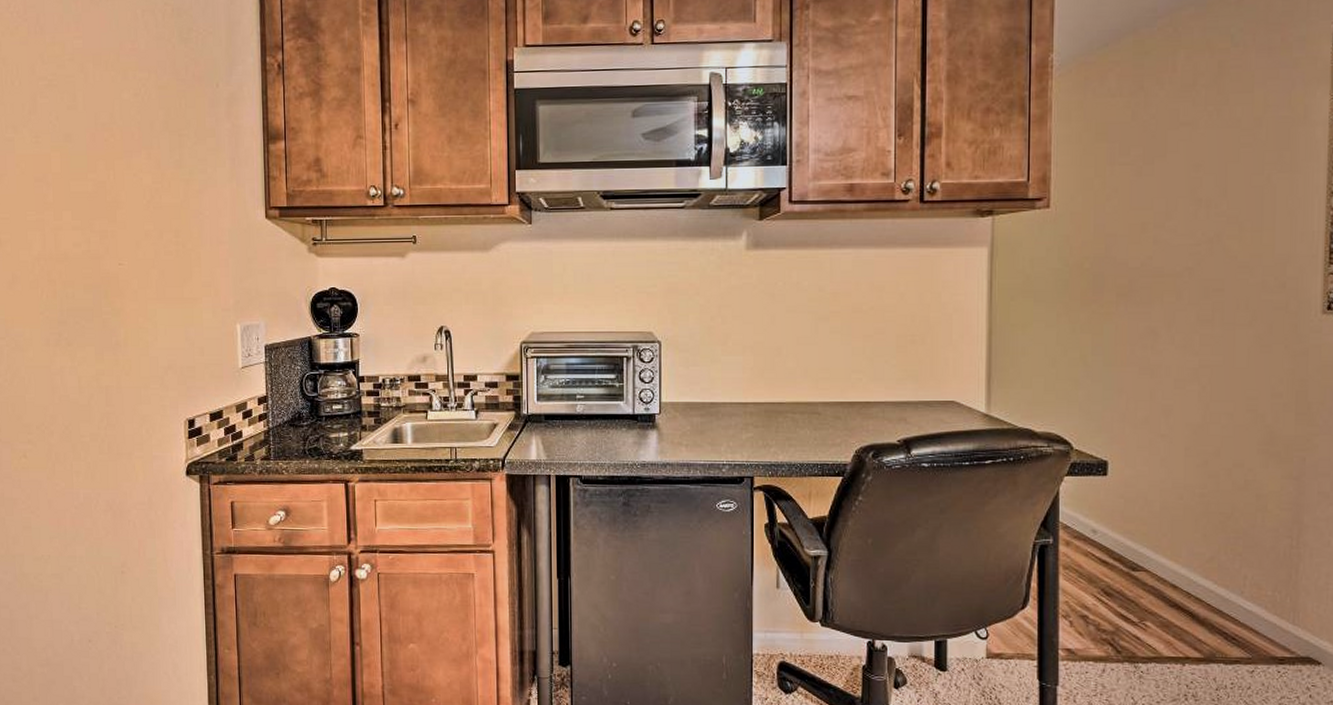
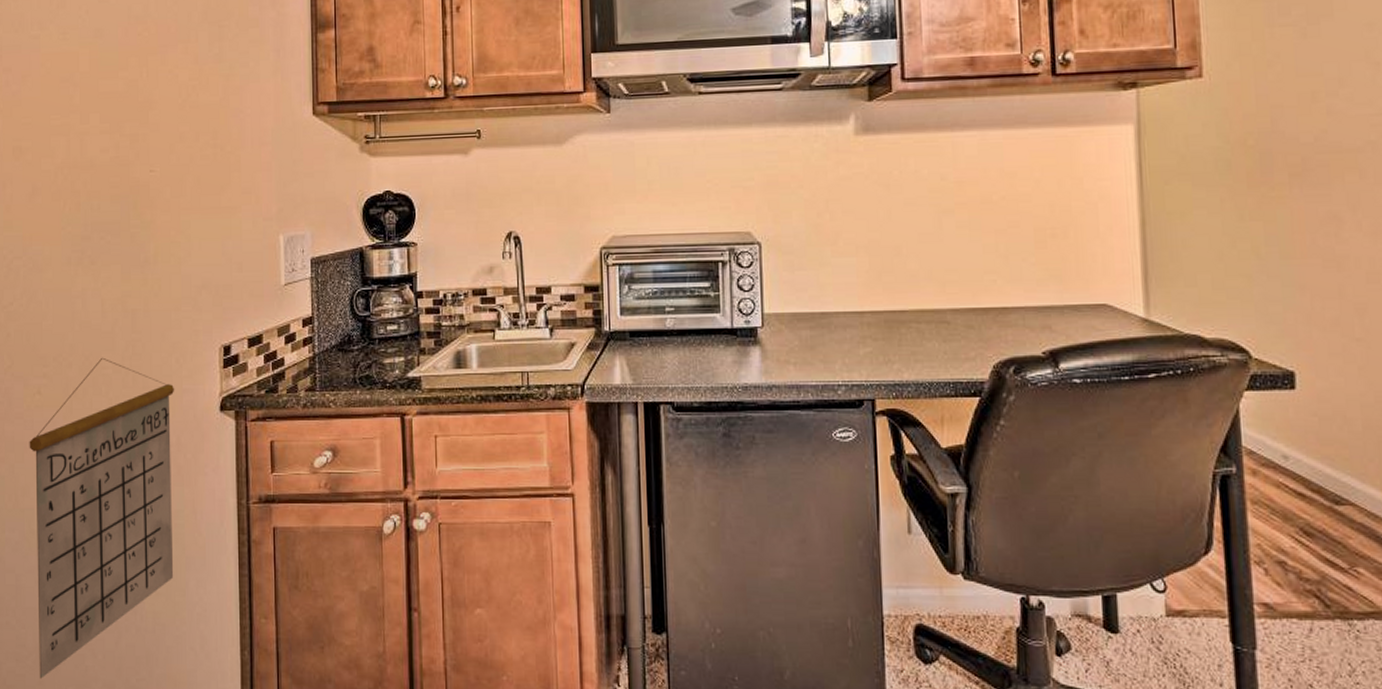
calendar: none [17,427,149,696] -> present [29,357,175,679]

